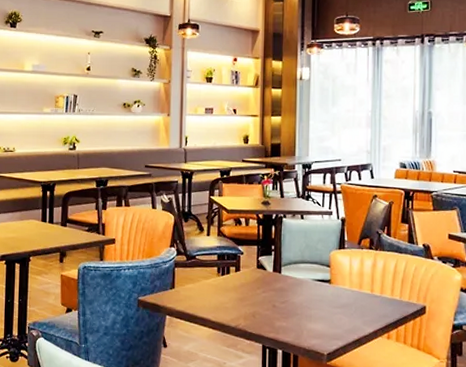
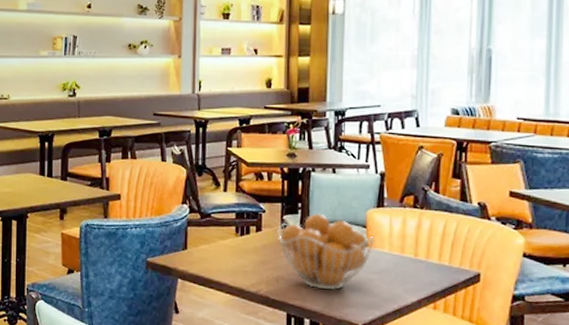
fruit basket: none [254,255,337,324] -> present [277,213,374,291]

